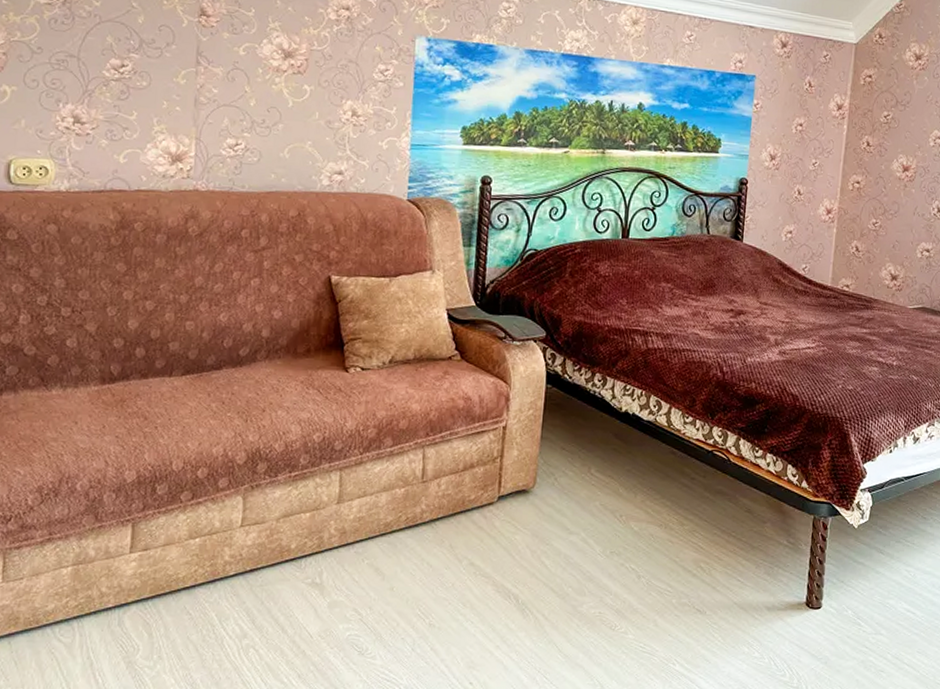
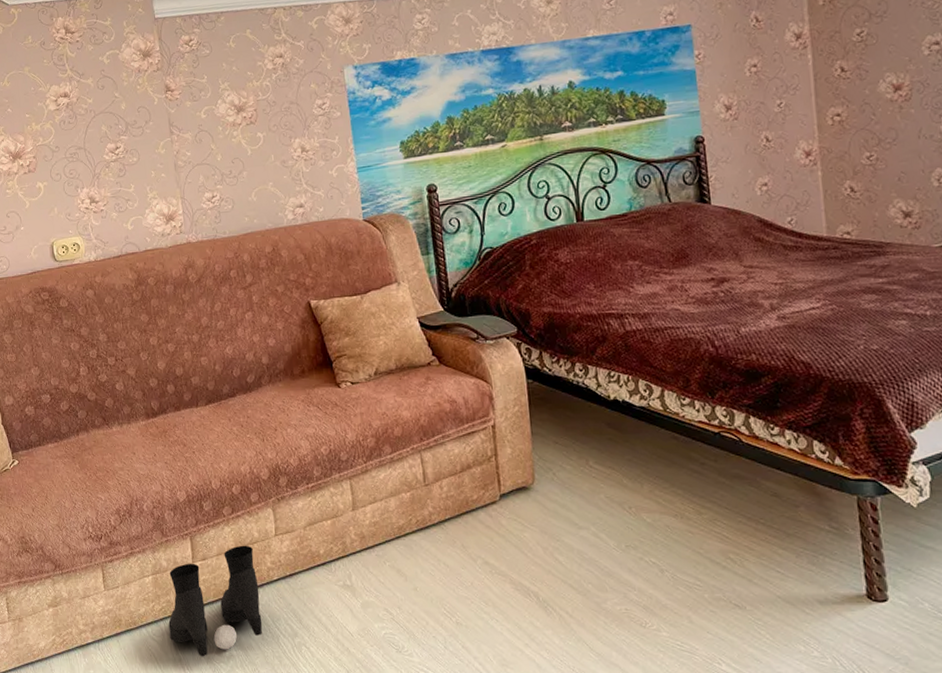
boots: none [82,535,210,661] -> present [168,545,263,657]

